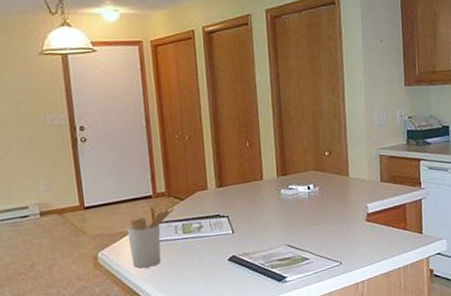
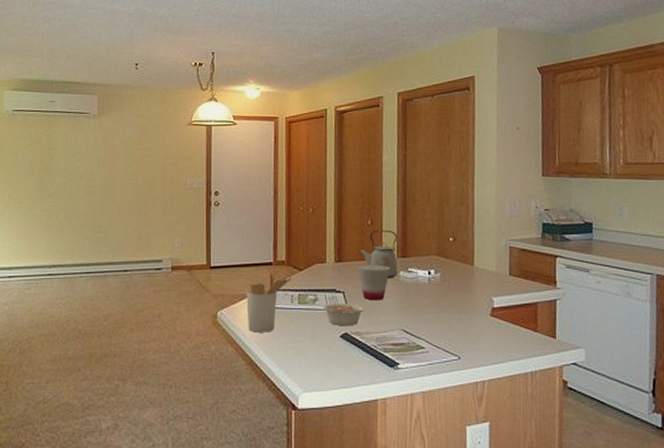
legume: none [208,226,249,250] -> present [323,302,364,325]
cup: none [239,185,272,221] -> present [357,264,391,301]
kettle: none [240,150,279,198] -> present [359,230,398,279]

